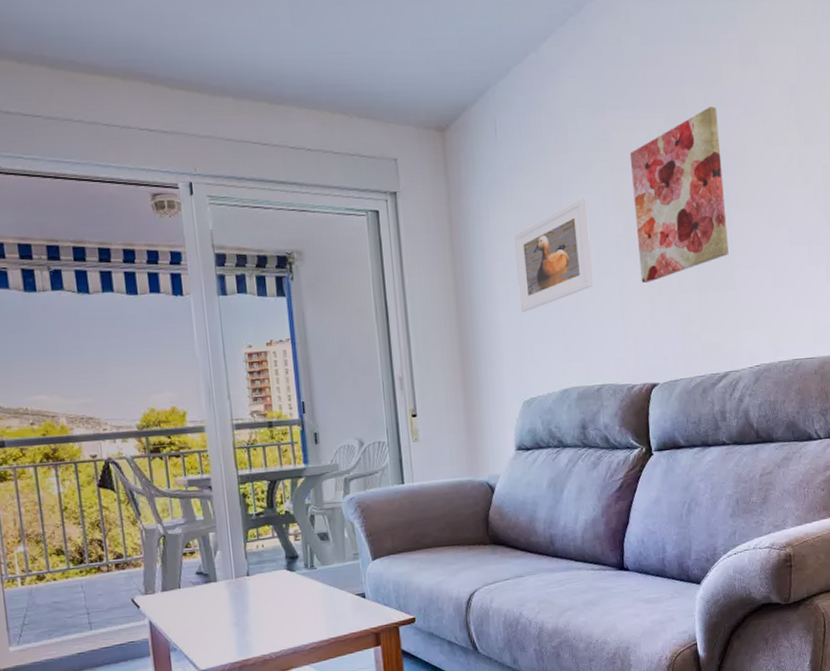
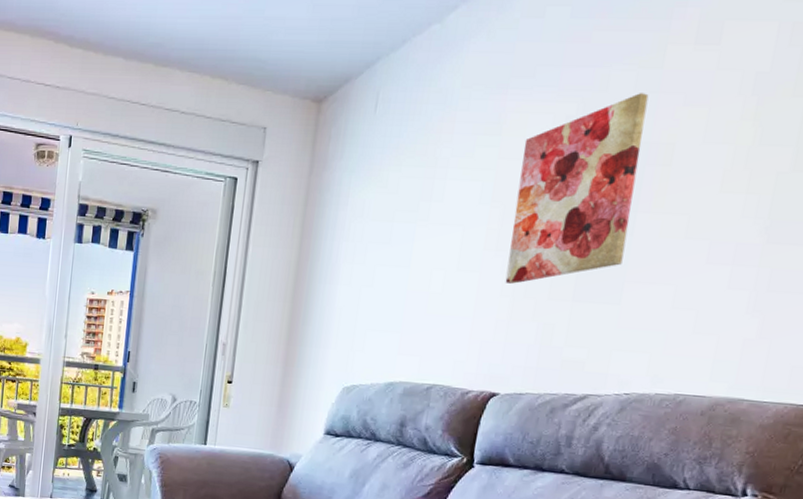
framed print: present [513,198,594,312] -> none [361,185,461,297]

